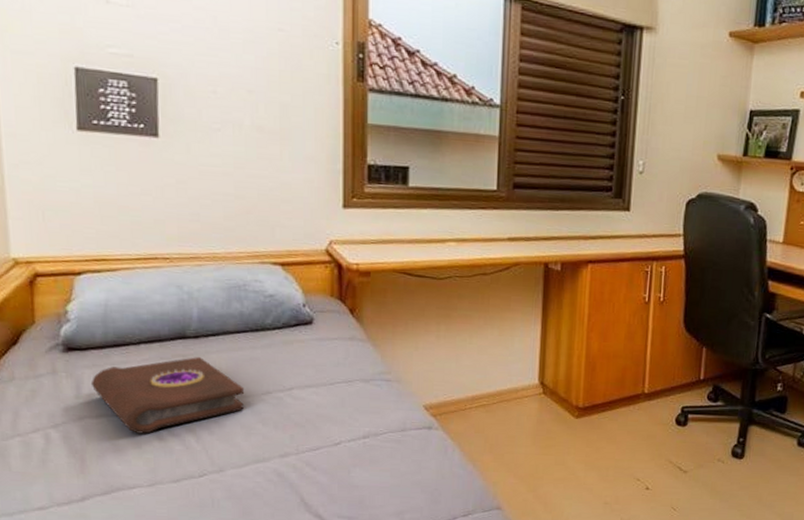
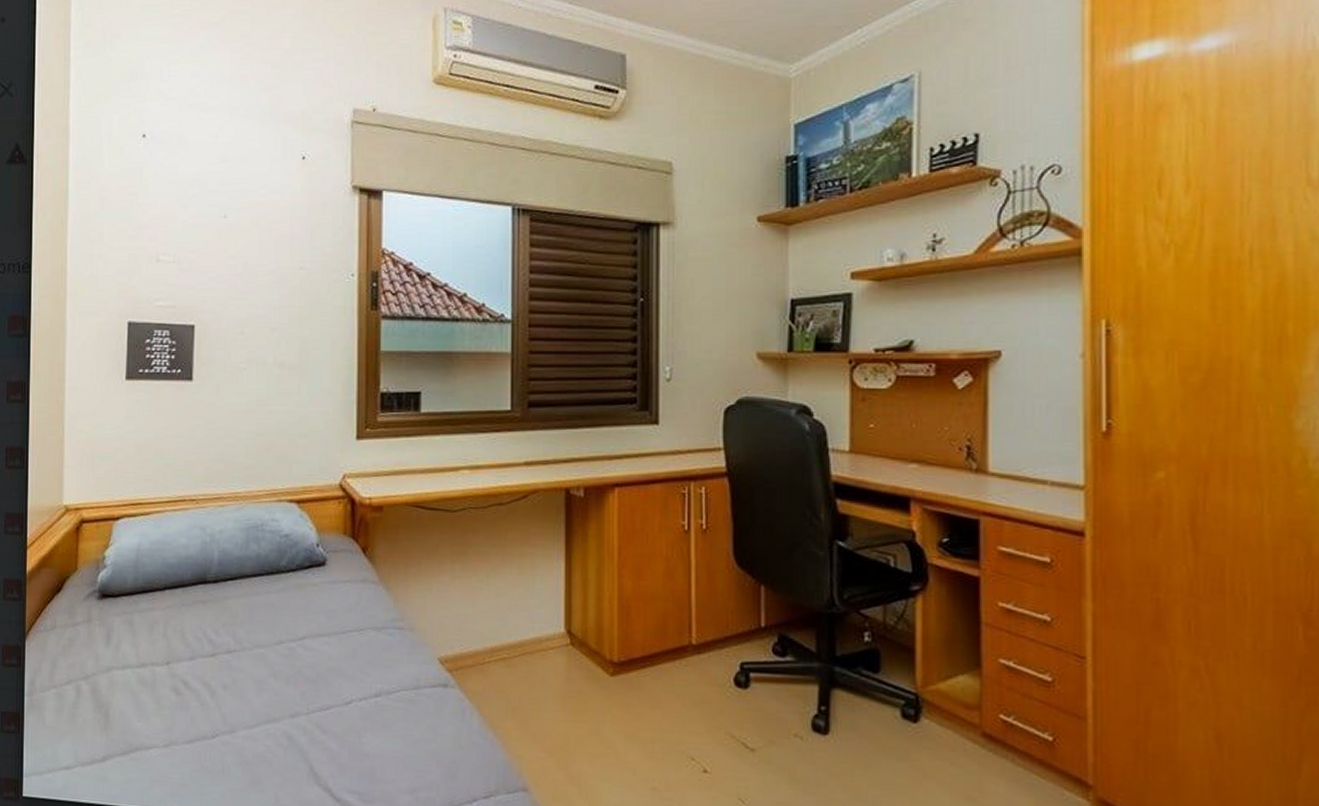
book: present [90,357,245,434] -> none [119,603,259,688]

